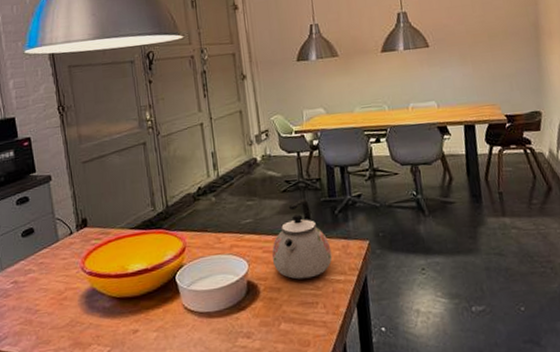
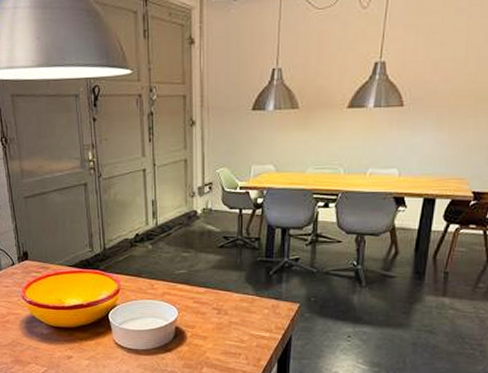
kettle: present [272,199,332,280] -> none [201,256,261,331]

